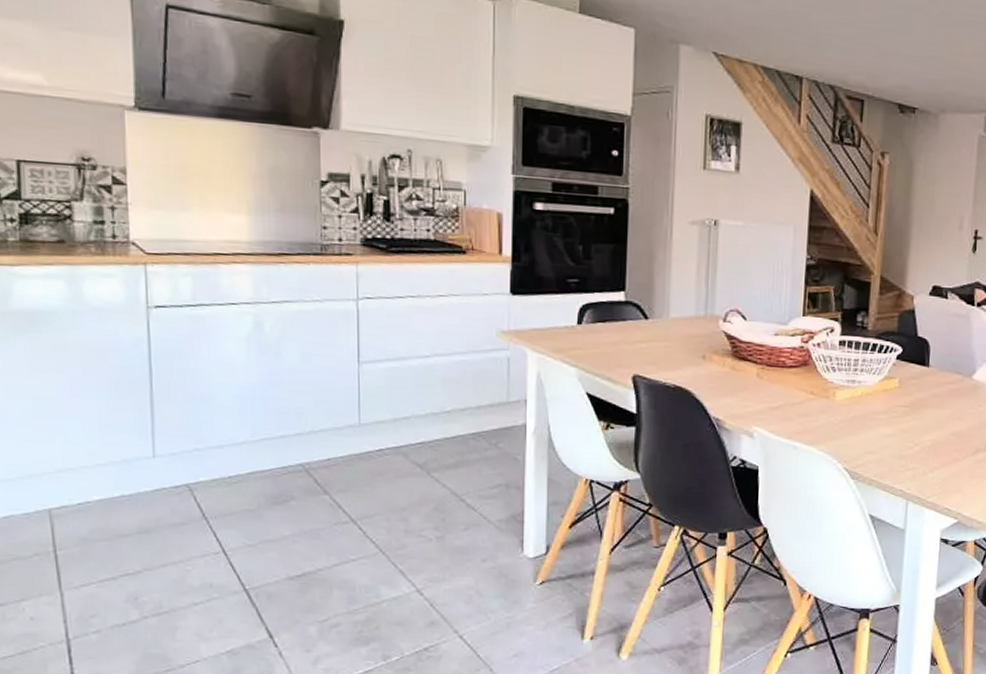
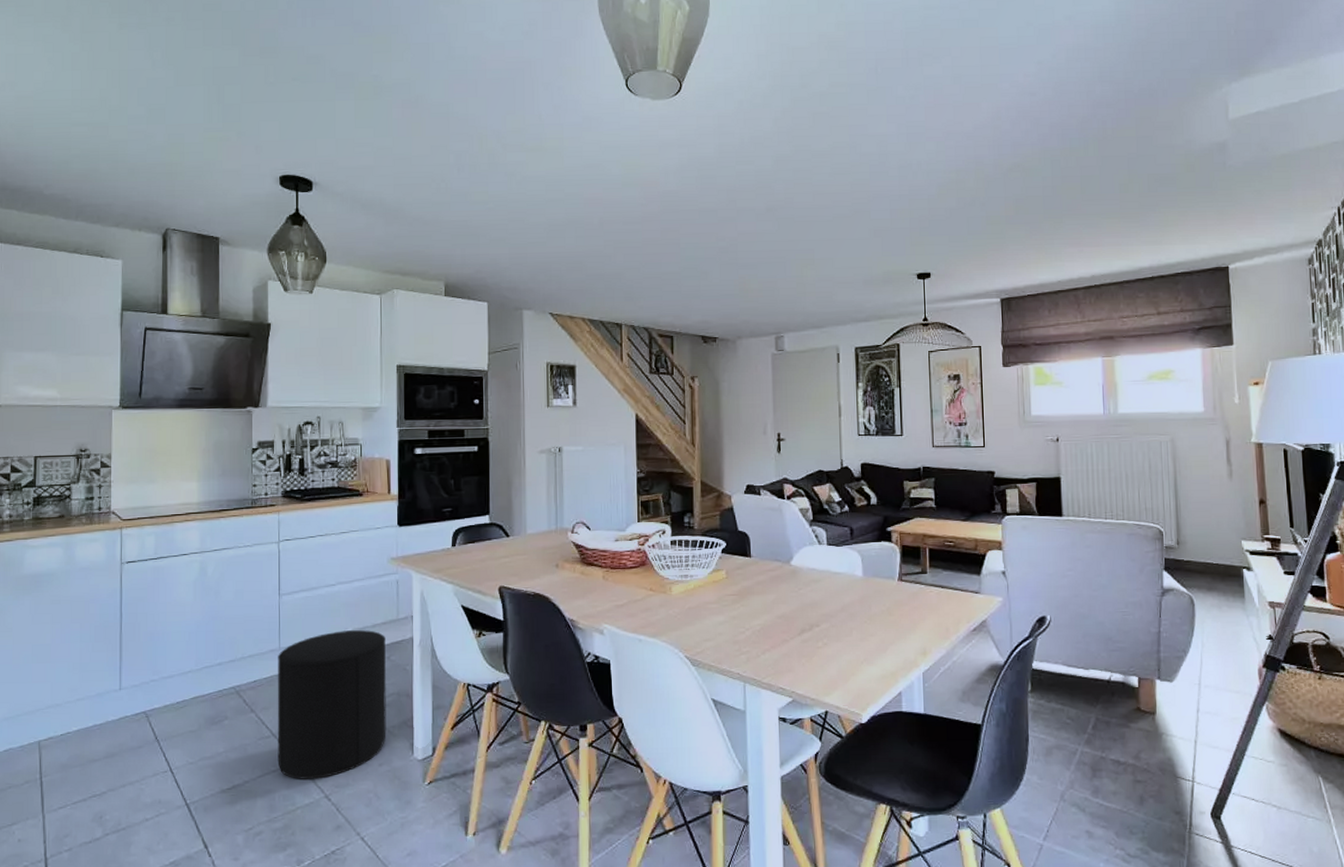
stool: none [357,410,492,571] -> present [277,630,387,779]

